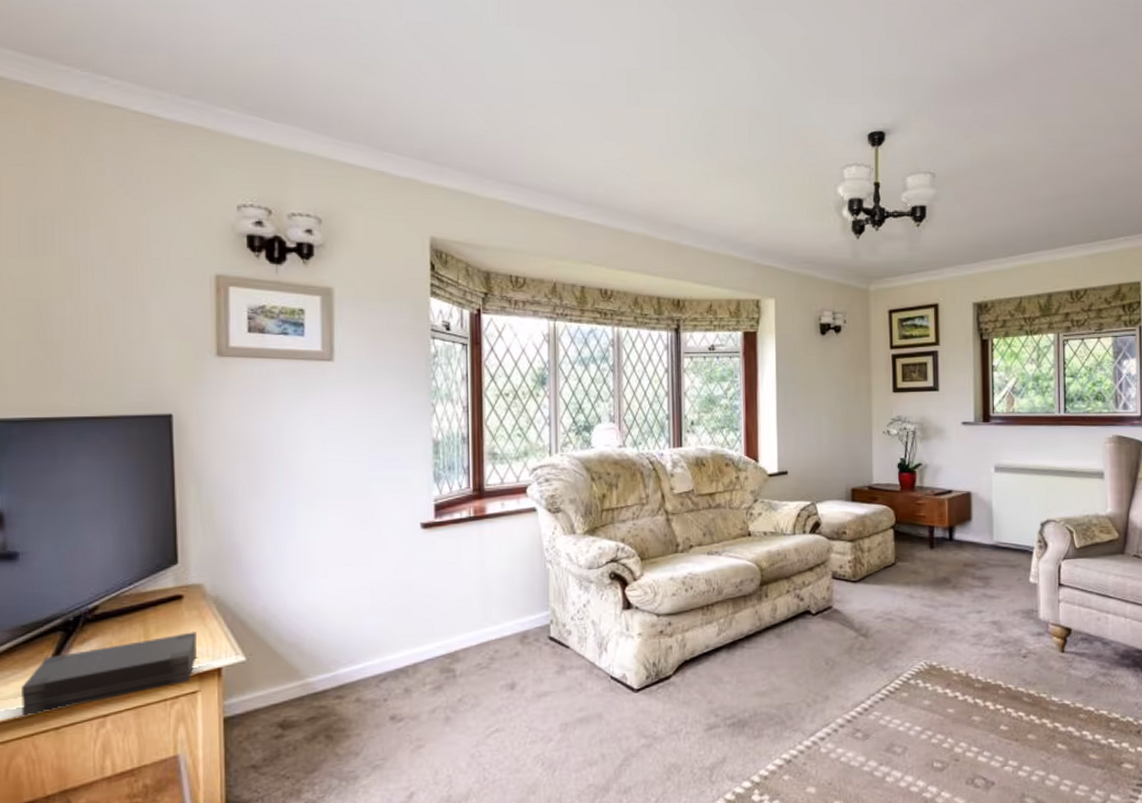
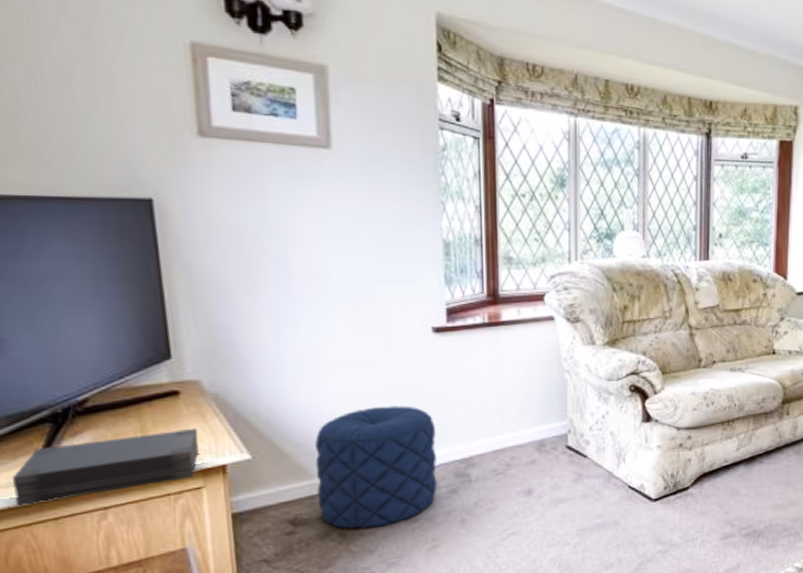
pouf: none [306,601,424,730] -> present [315,406,439,529]

